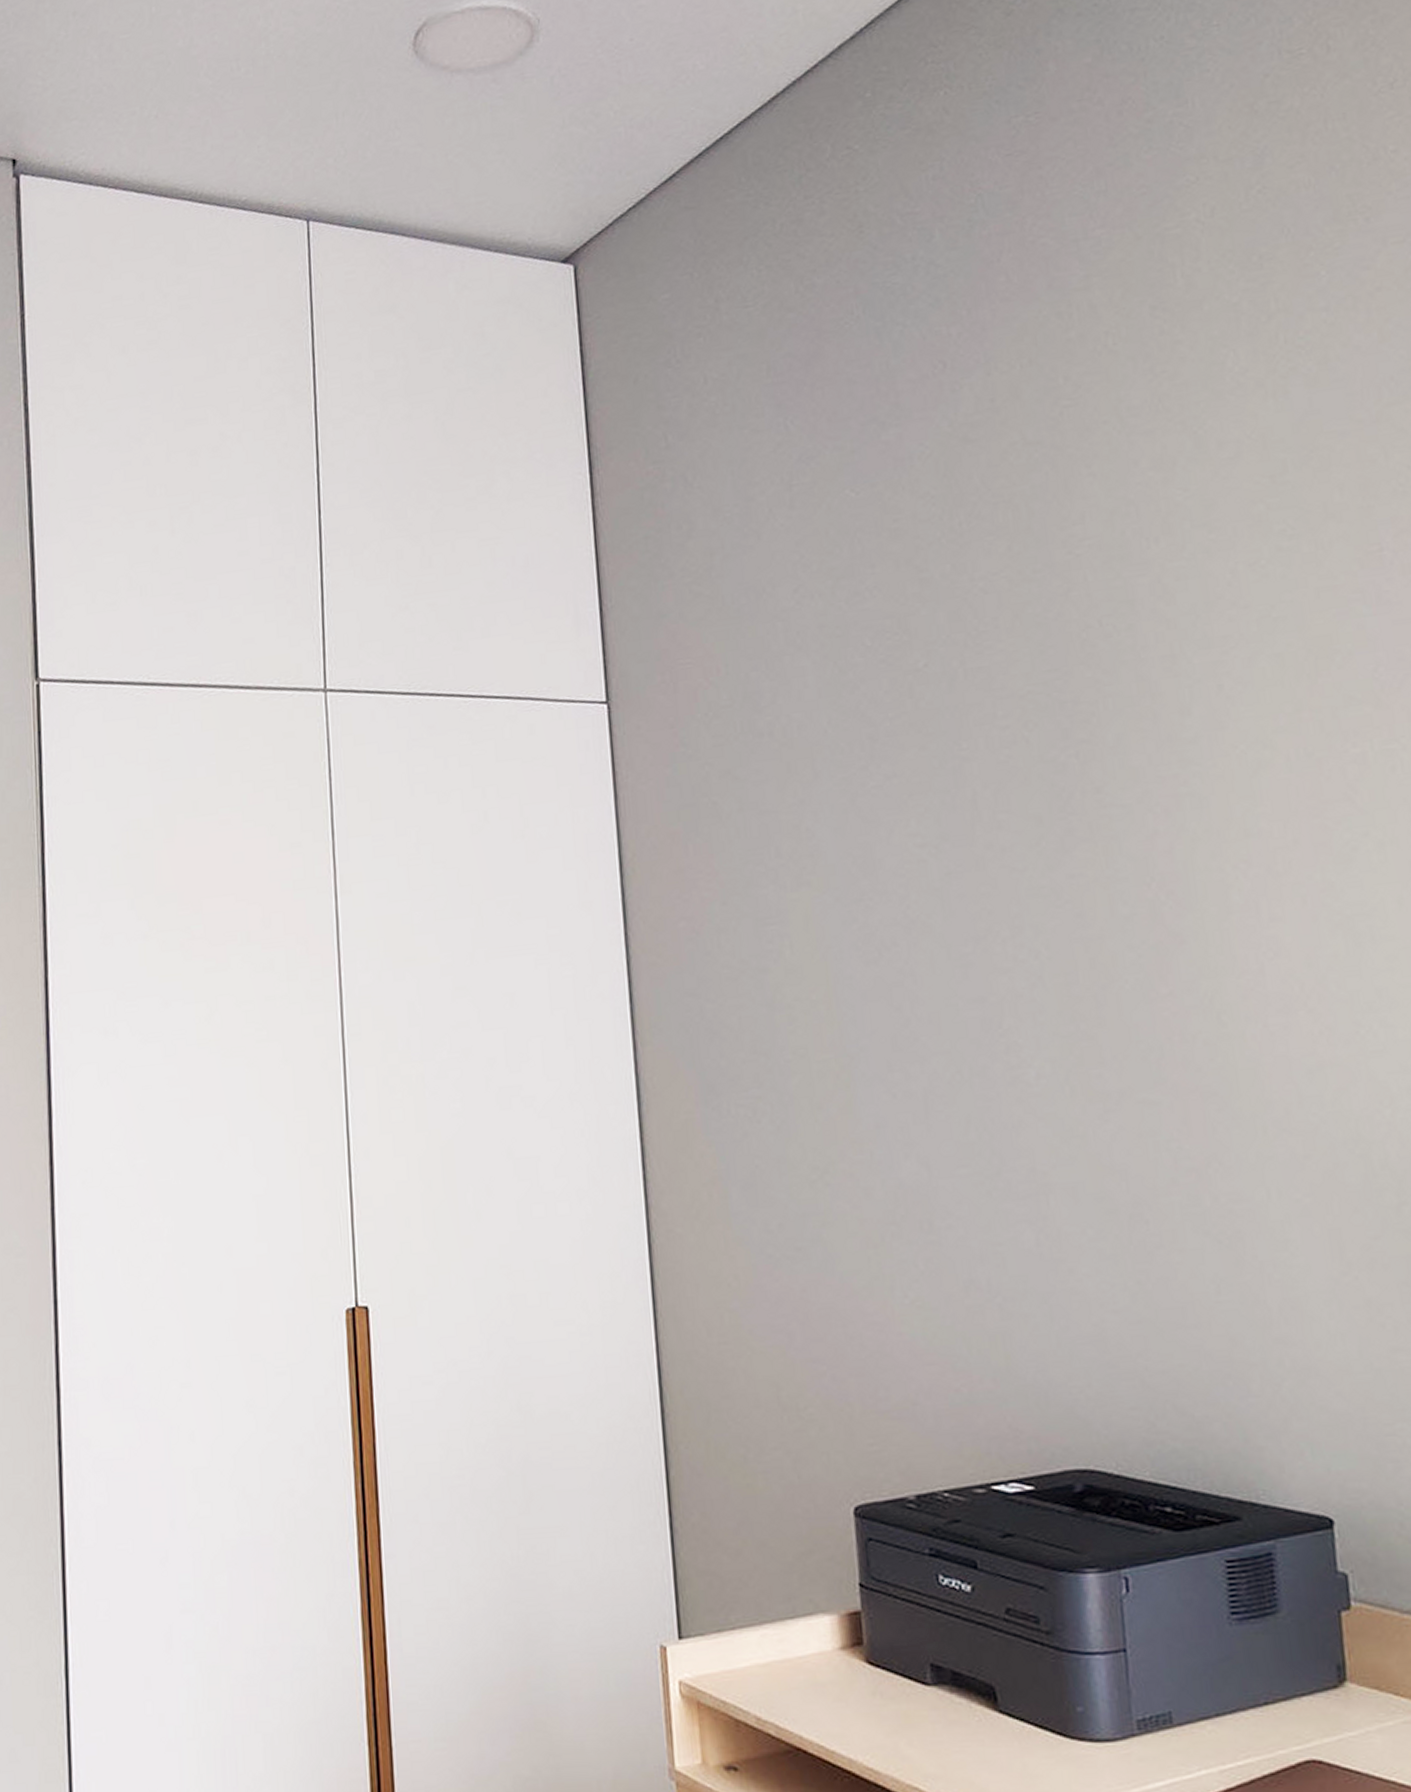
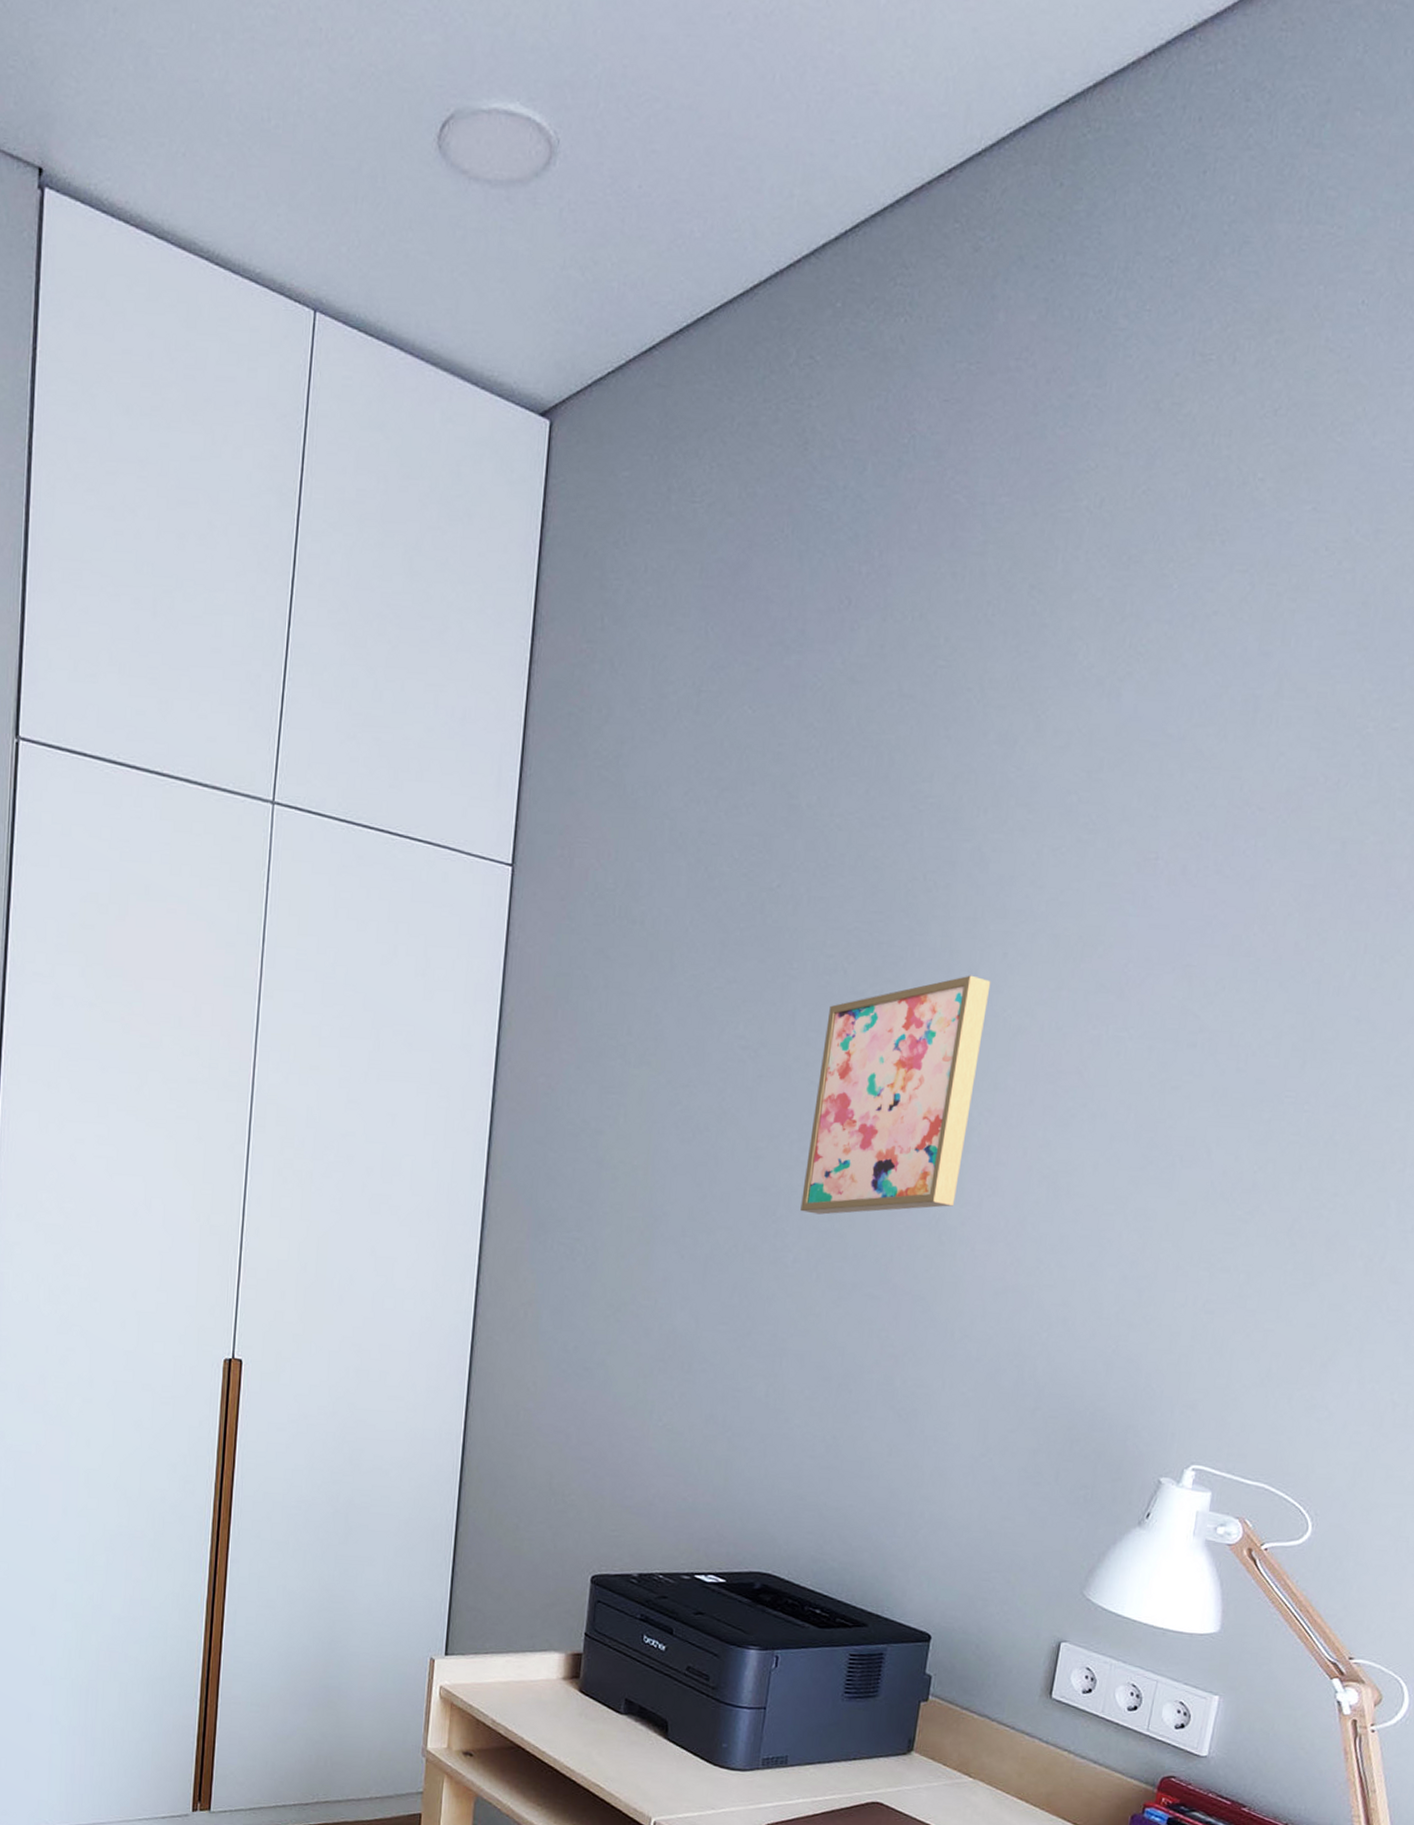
wall art: none [1017,716,1228,1018] -> present [800,975,991,1215]

